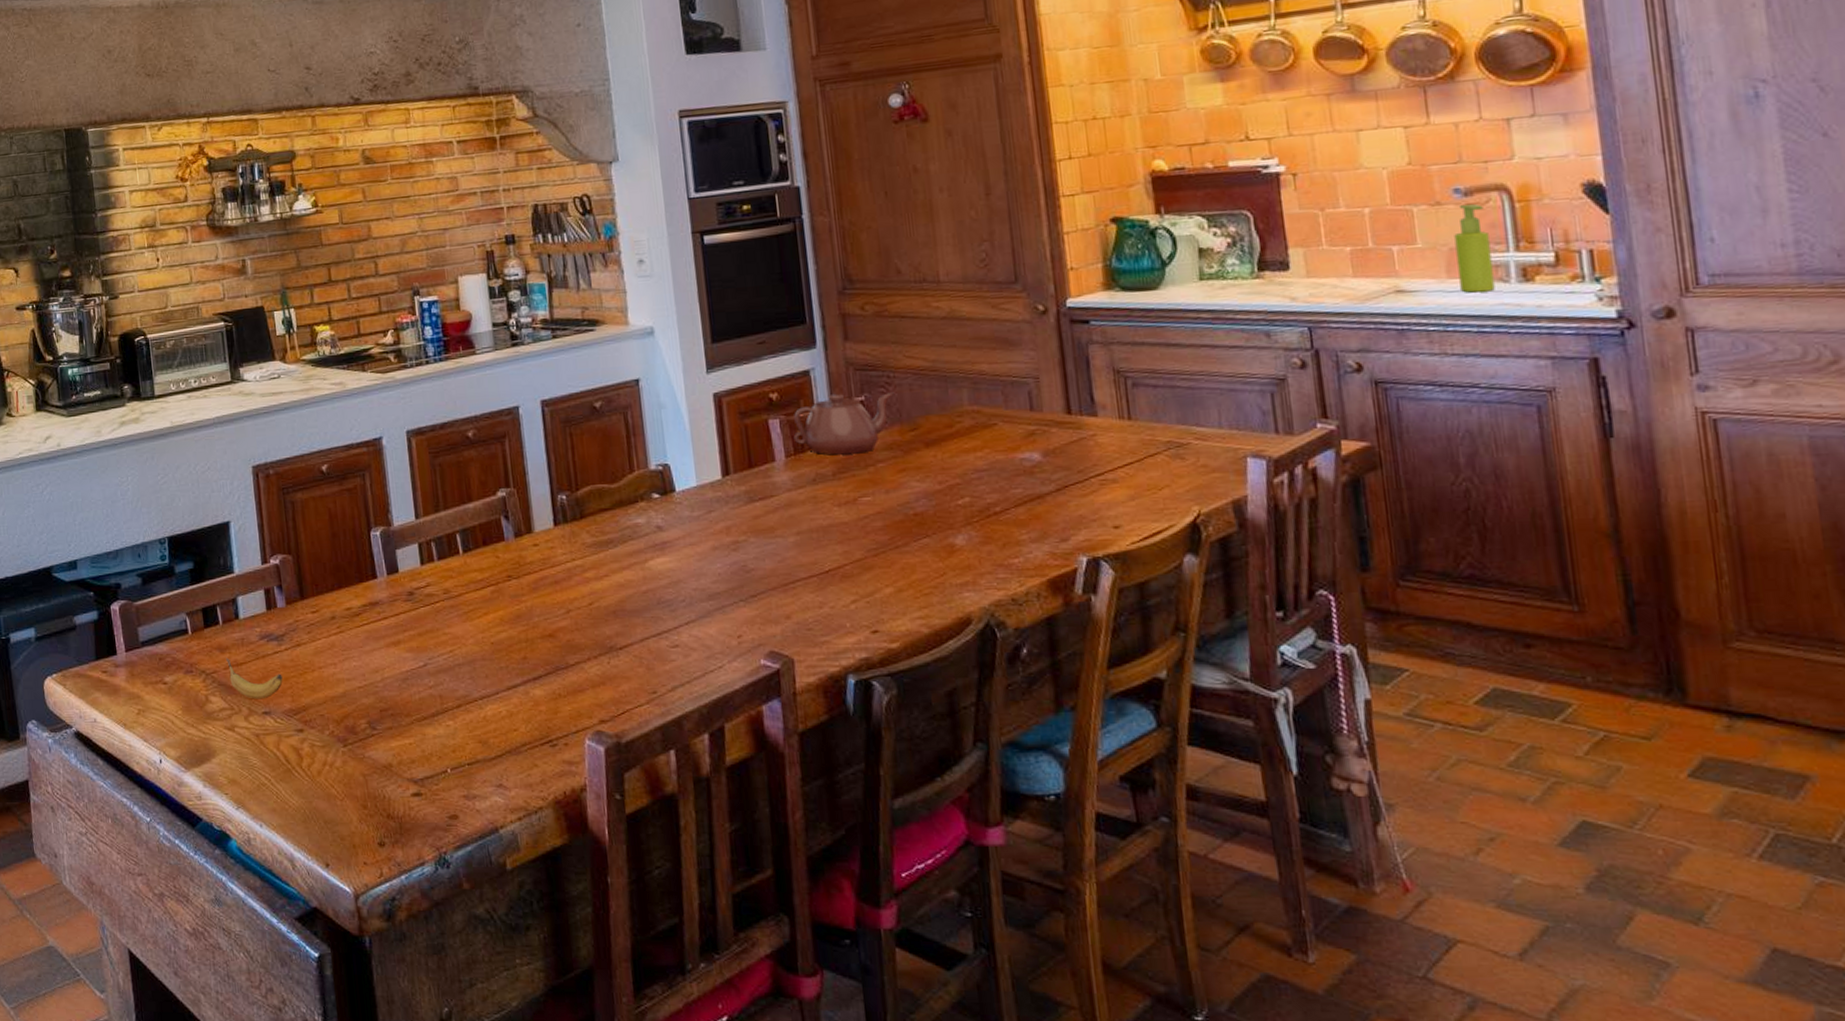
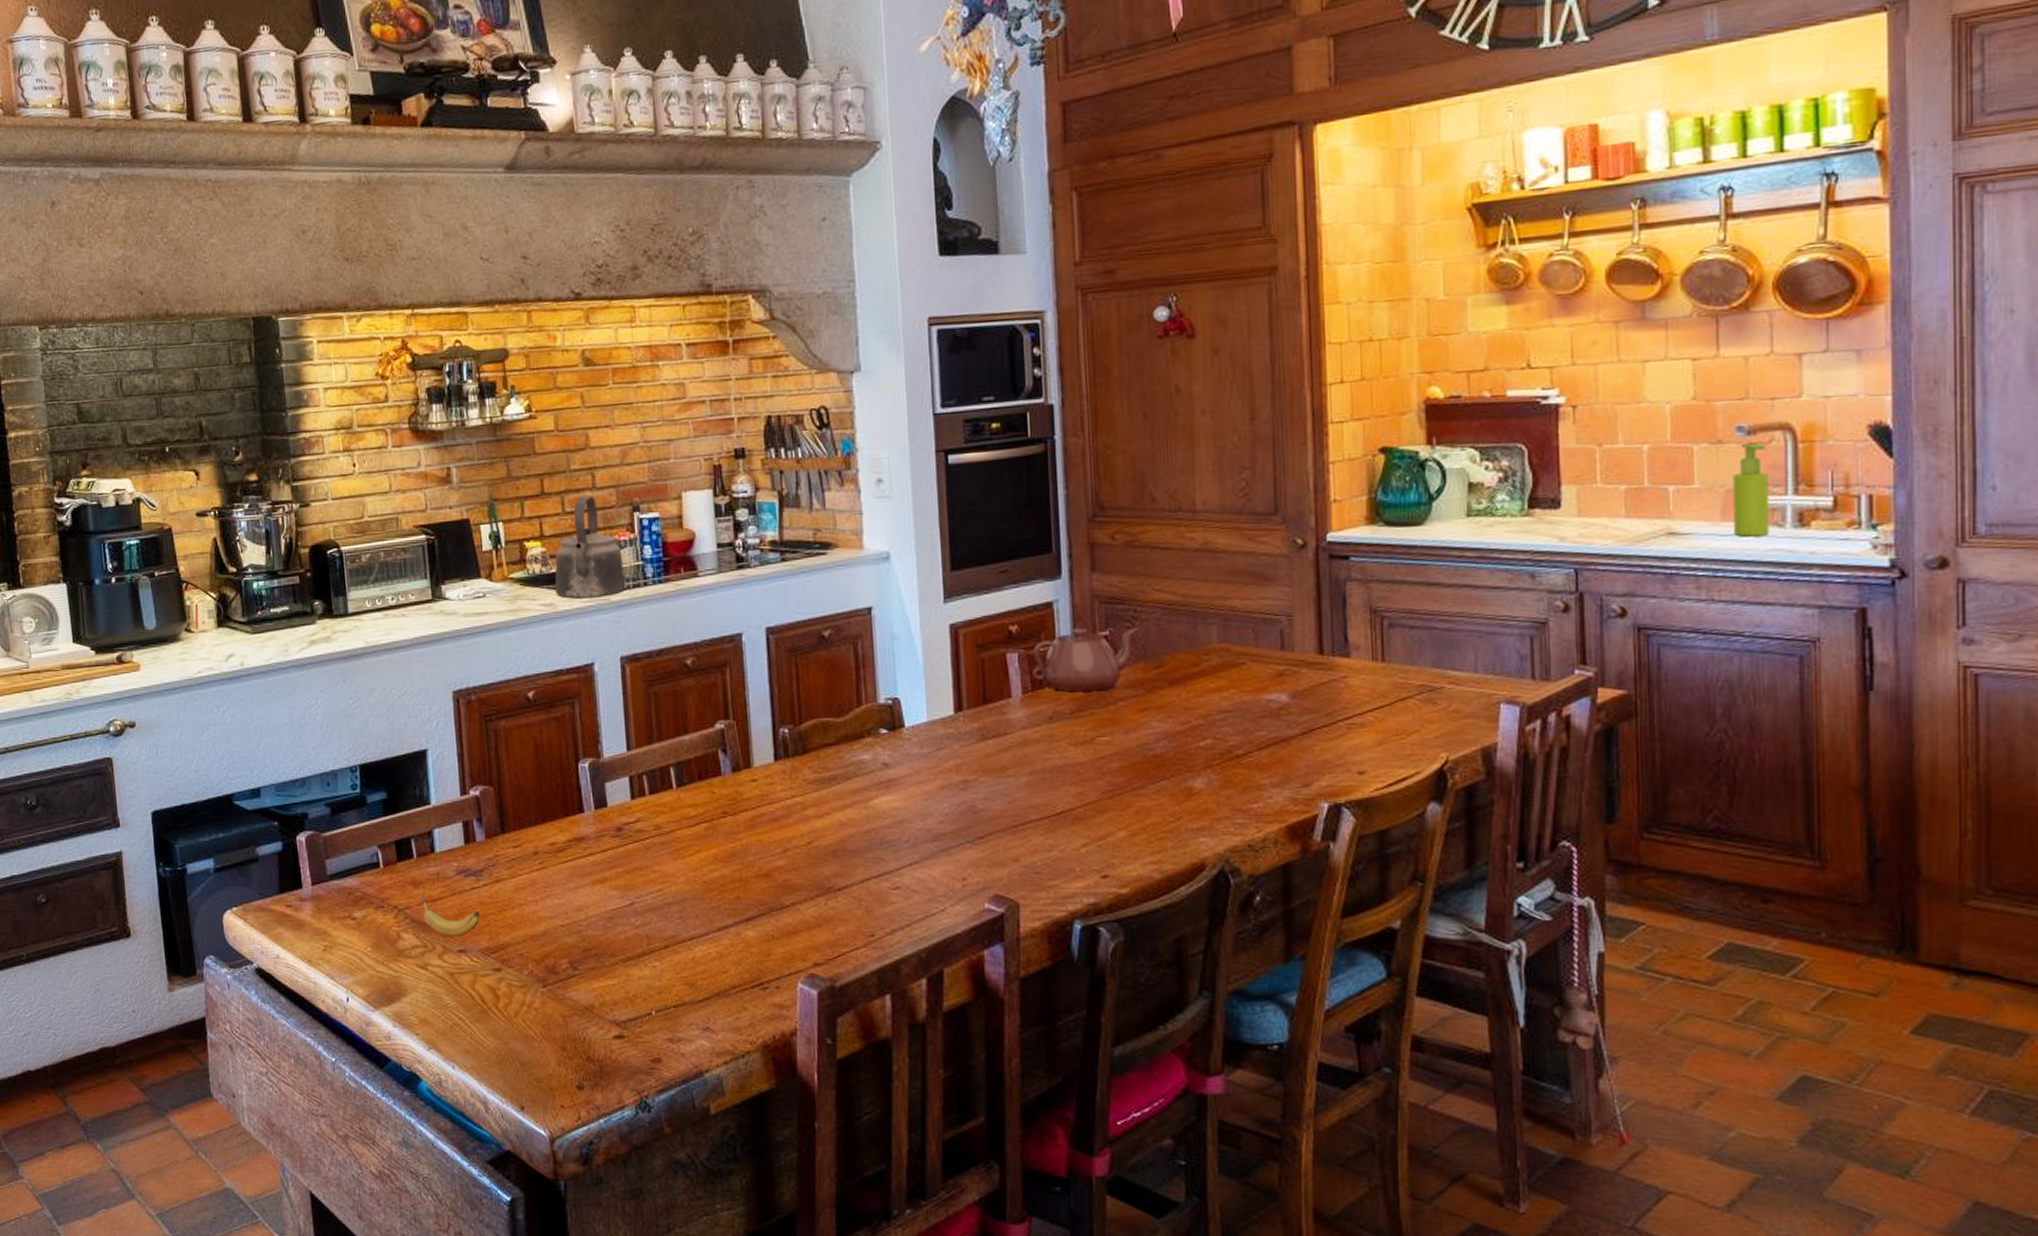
kettle: none [343,282,410,378] -> present [554,496,626,599]

